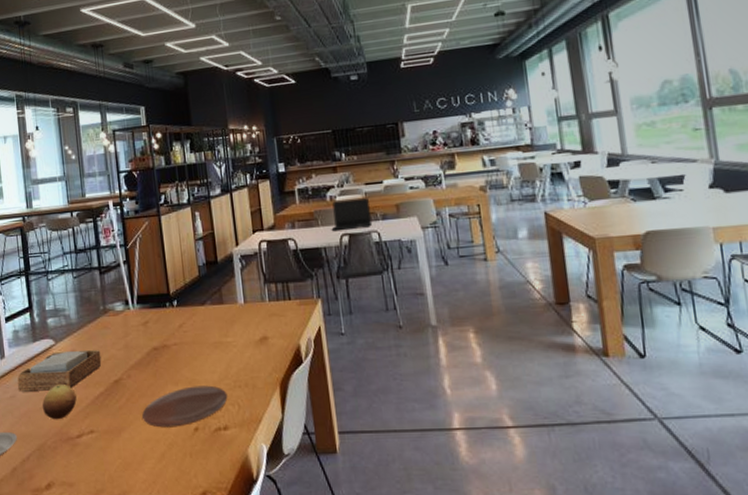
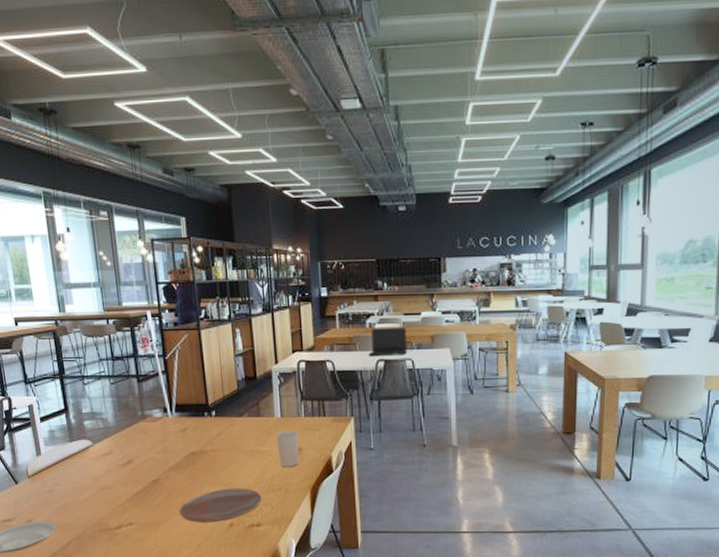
napkin holder: present [17,349,102,392] -> none [54,451,140,487]
fruit: present [42,384,77,420] -> none [80,482,115,513]
cup: none [240,317,266,359] -> present [276,430,299,467]

